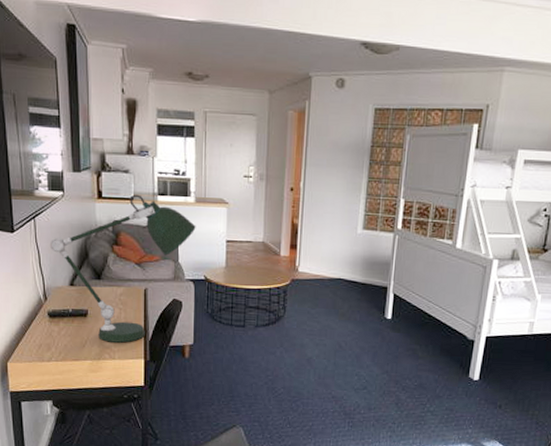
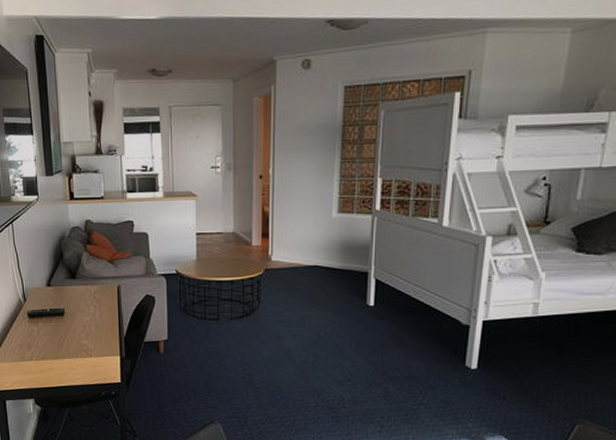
desk lamp: present [49,194,196,343] -> none [27,193,165,340]

